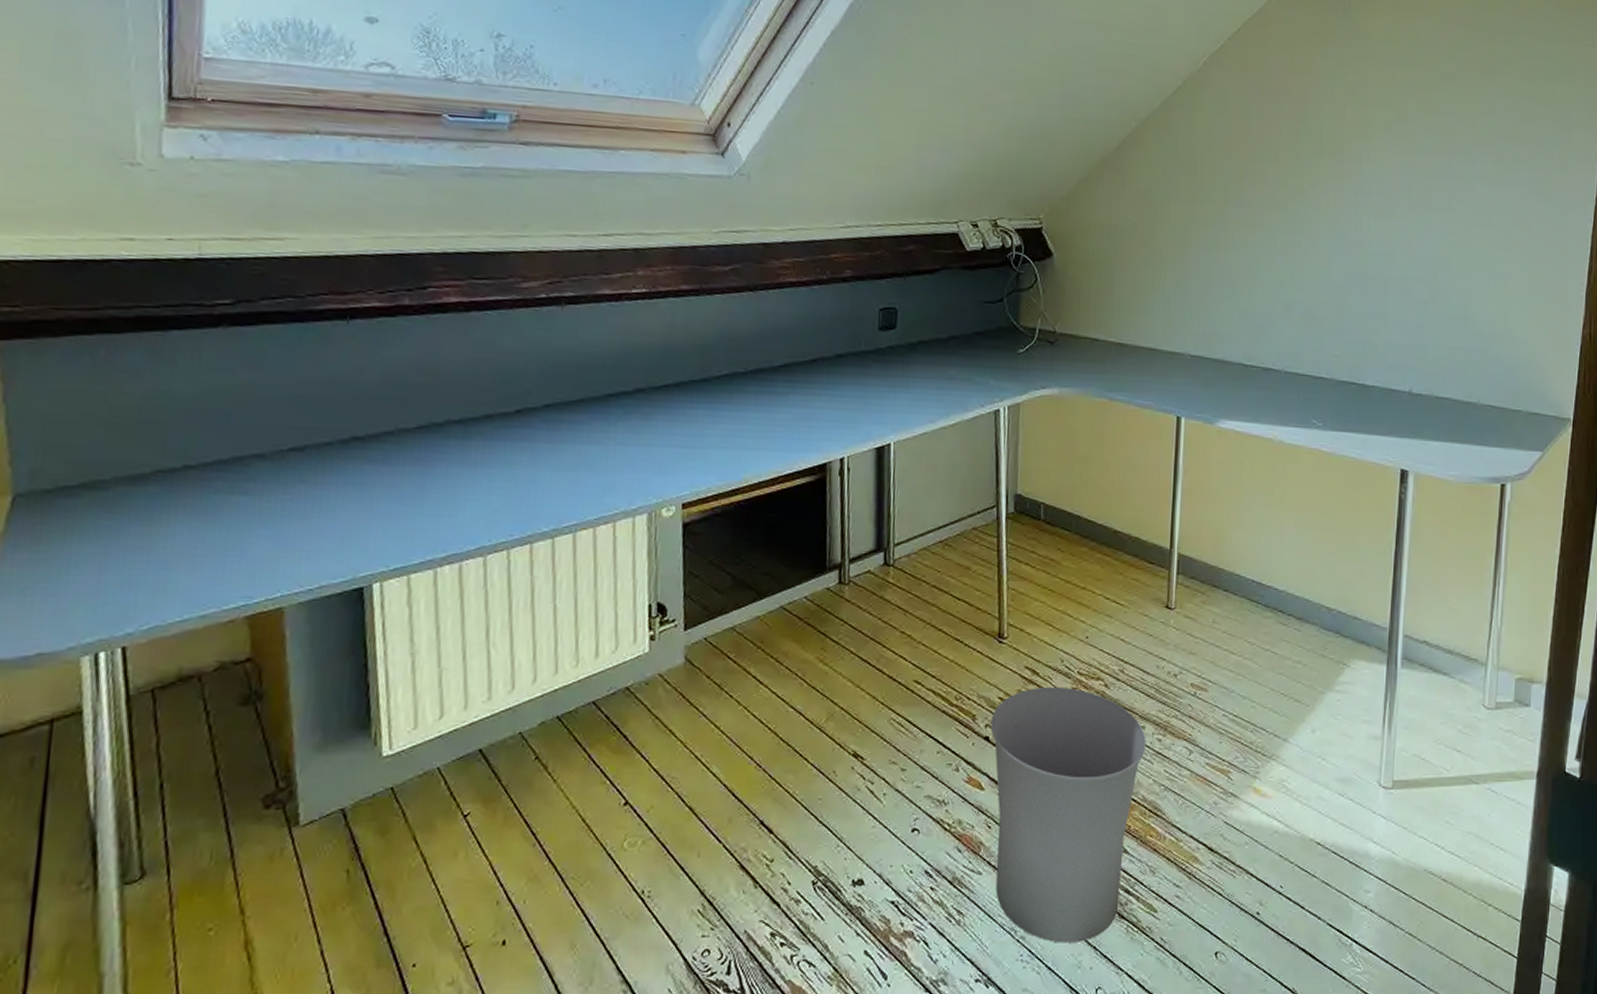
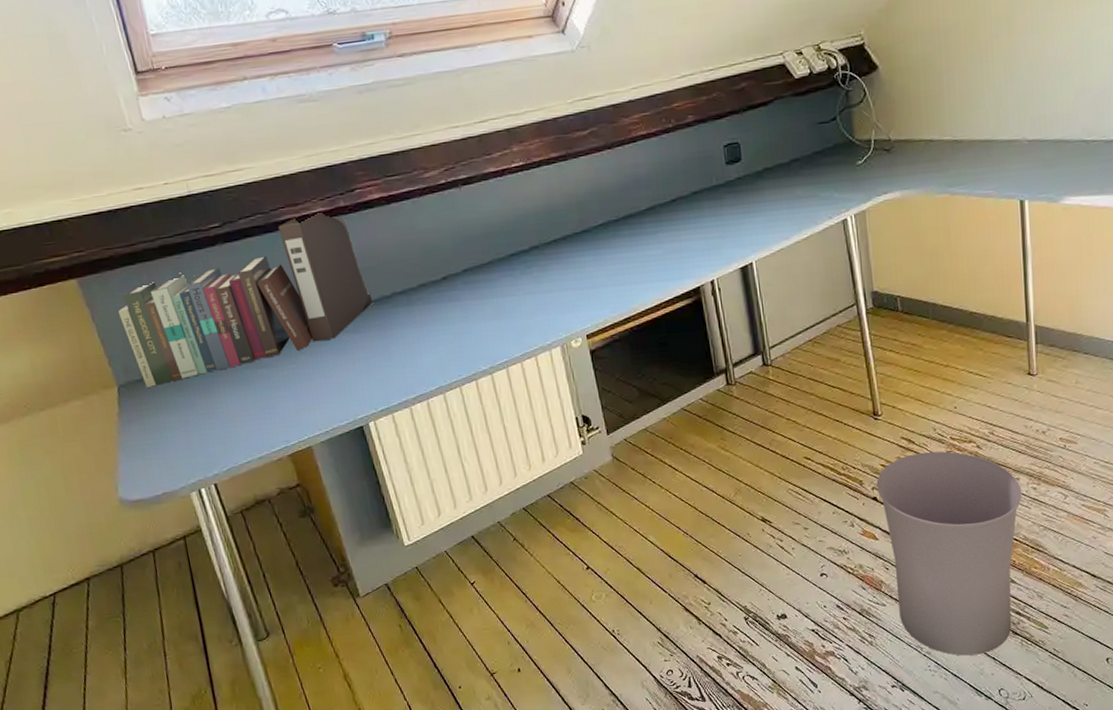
books: none [45,350,323,502] -> present [117,256,313,388]
binder: none [312,308,418,470] -> present [278,213,373,342]

